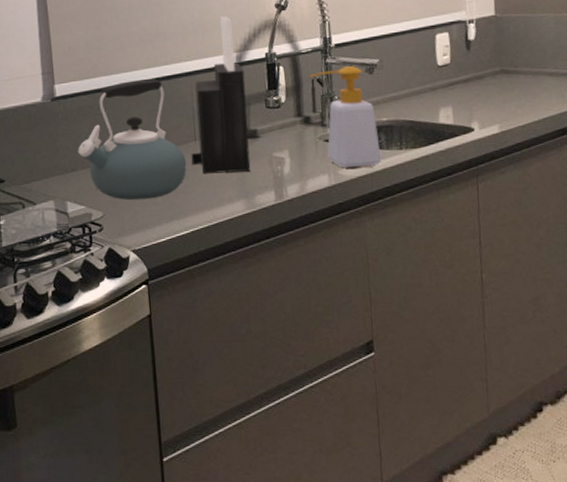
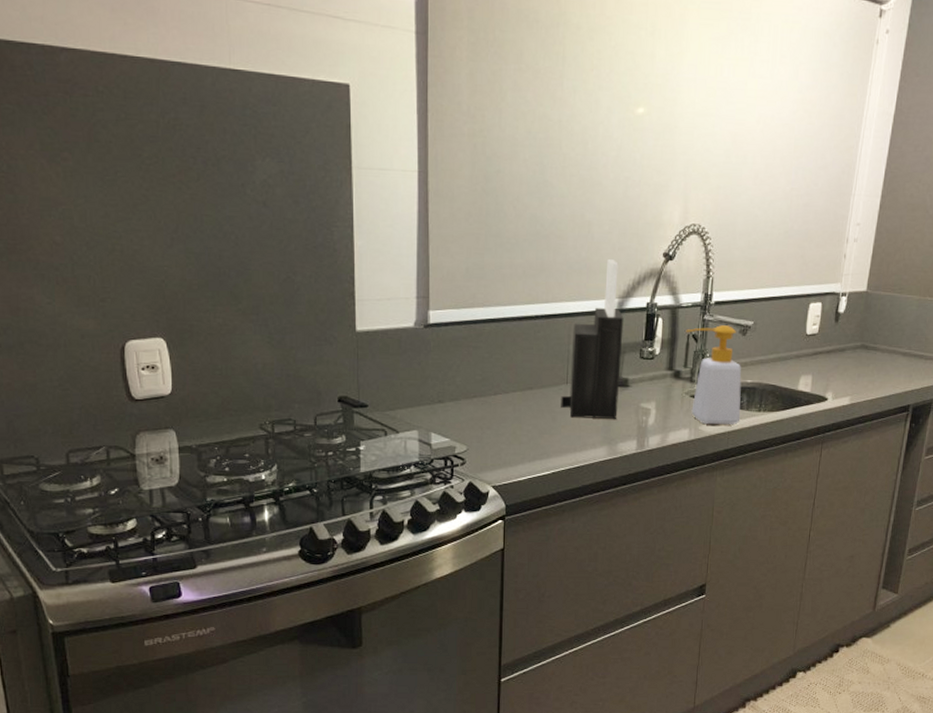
kettle: present [78,79,187,200] -> none [447,315,556,438]

